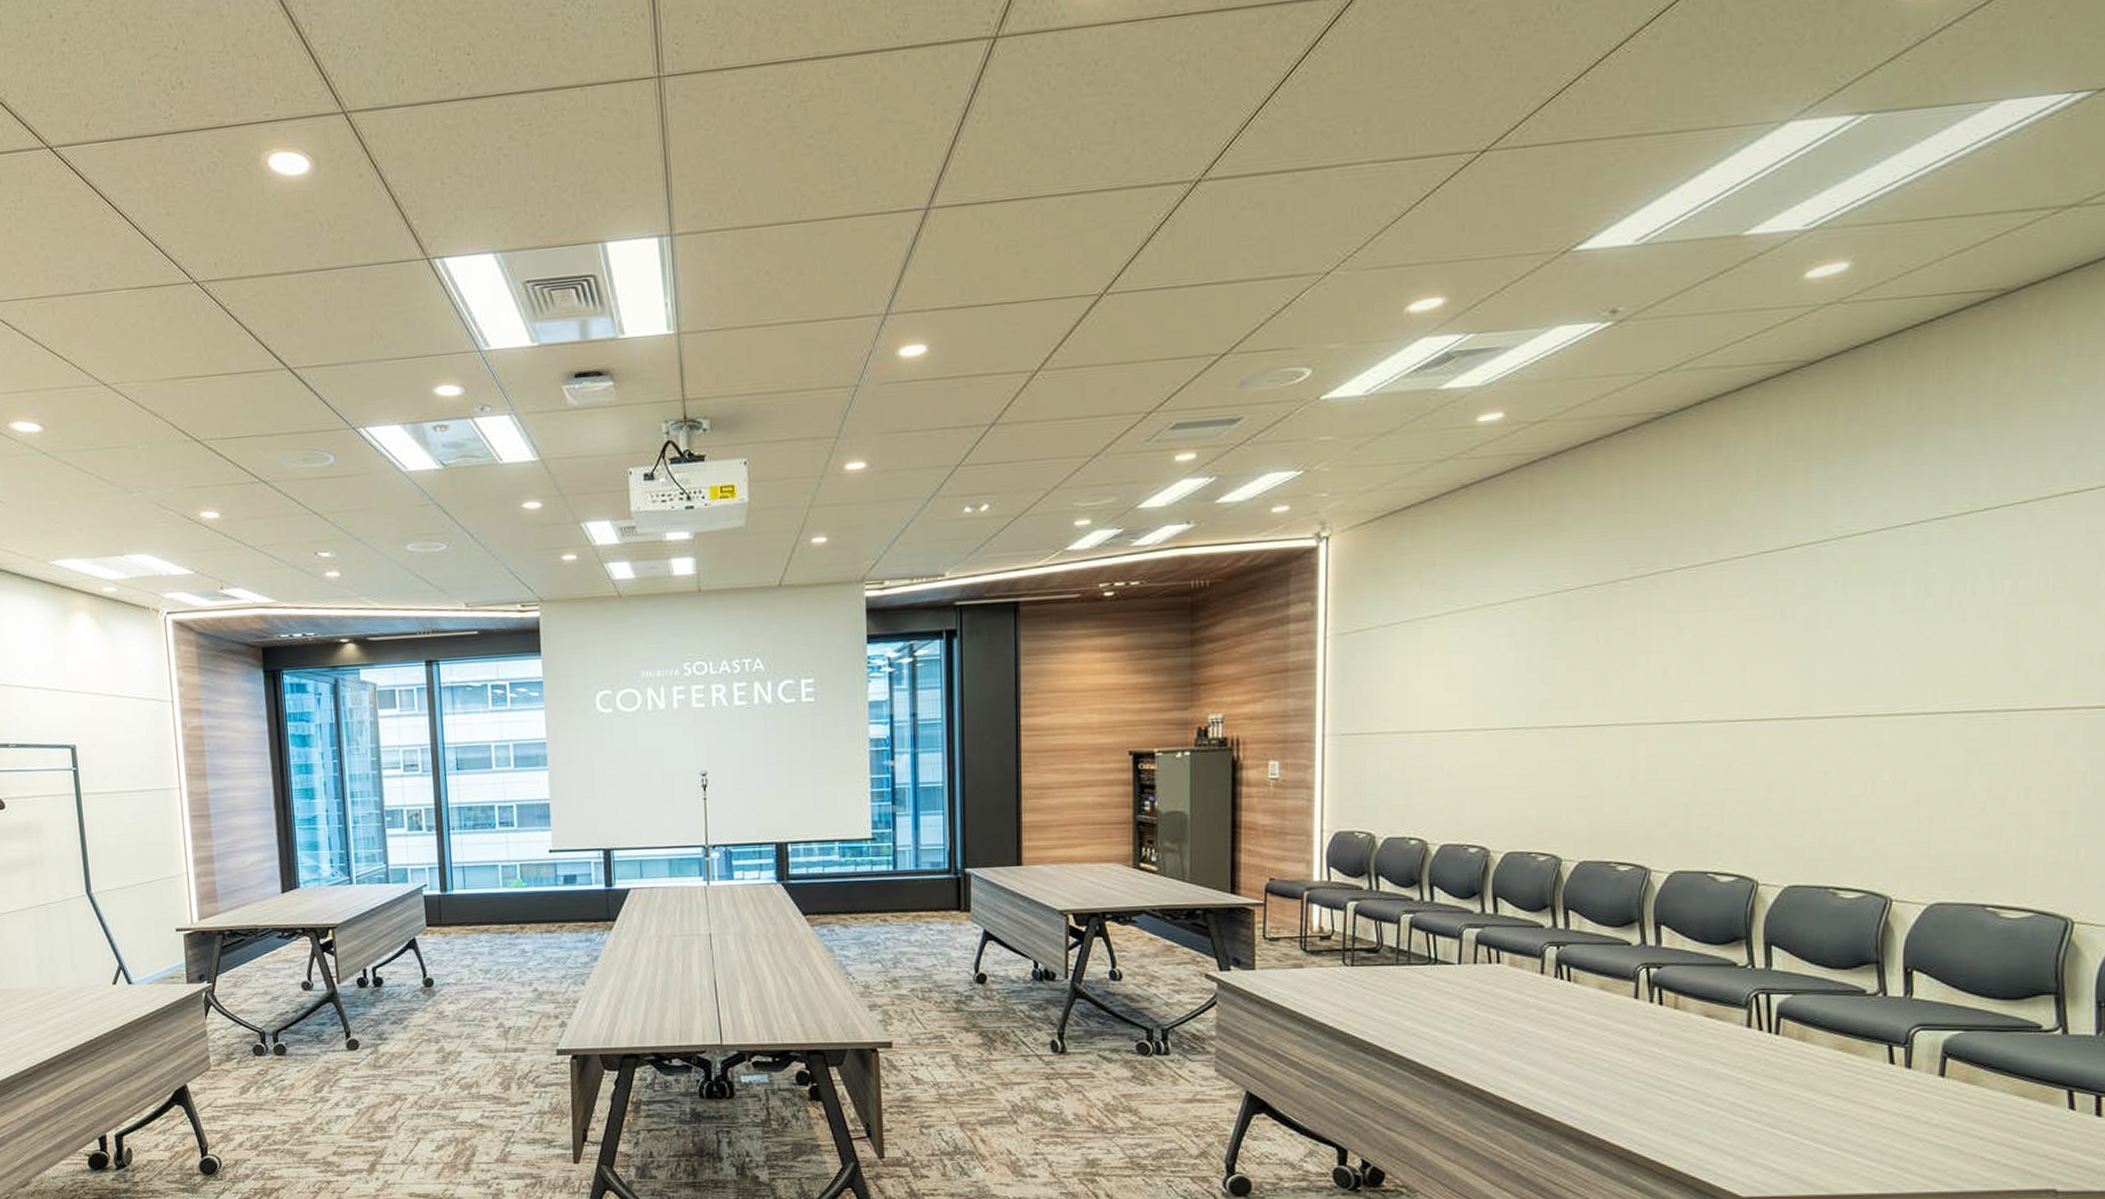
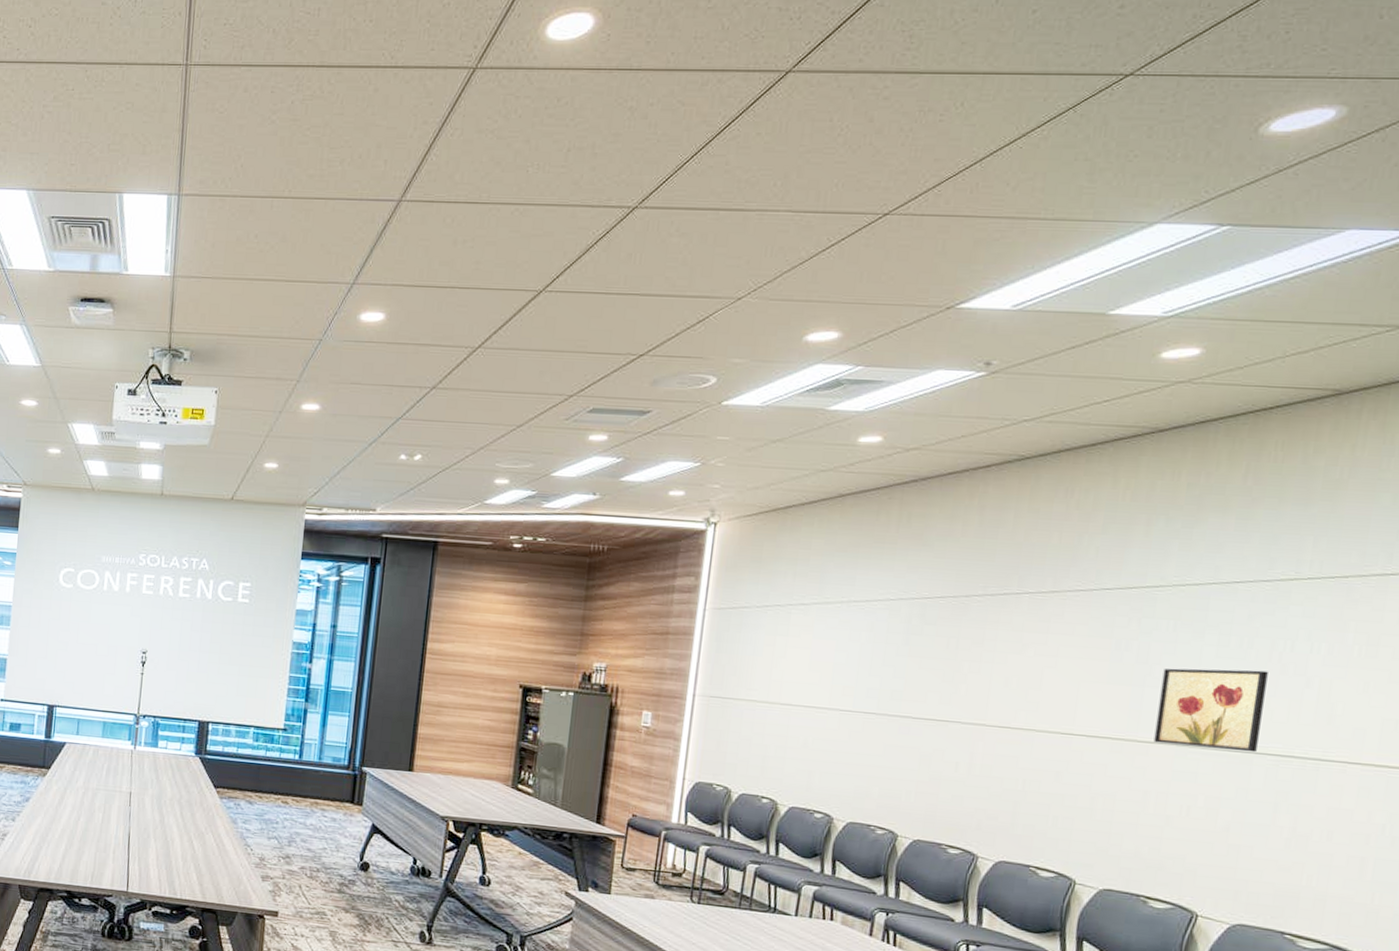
wall art: none [1830,620,1949,717] -> present [1153,668,1268,753]

